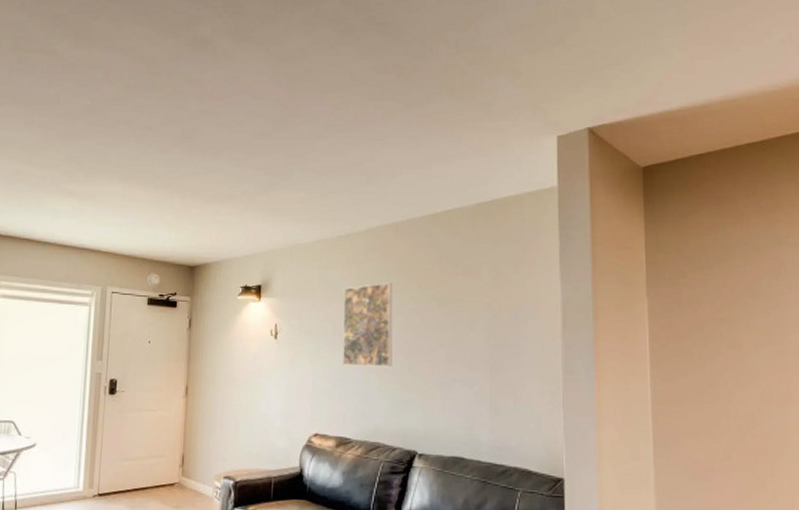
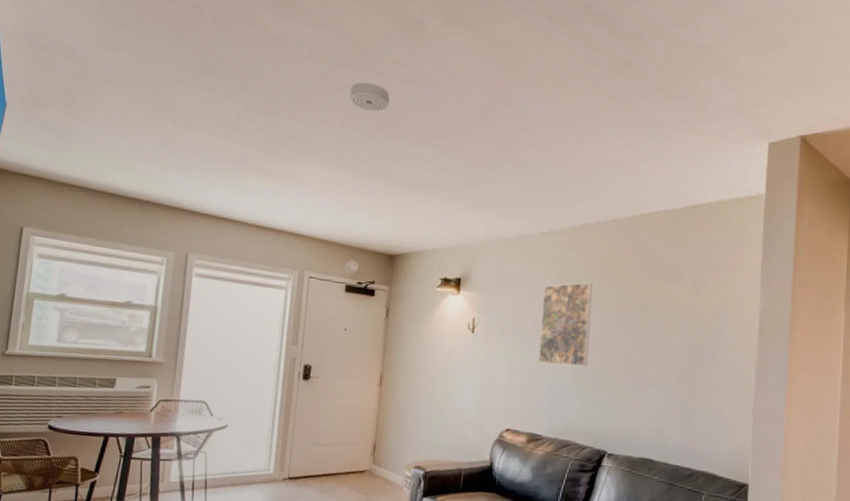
smoke detector: none [144,101,184,128] -> present [349,82,390,112]

